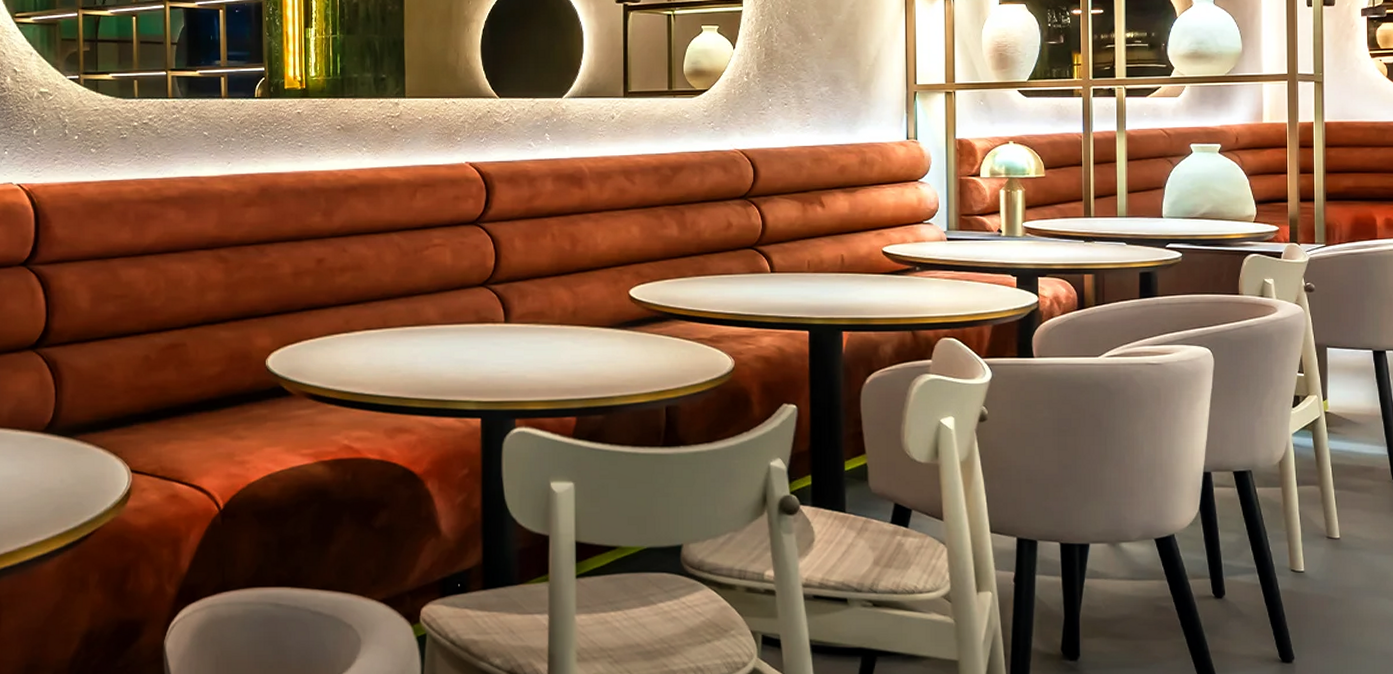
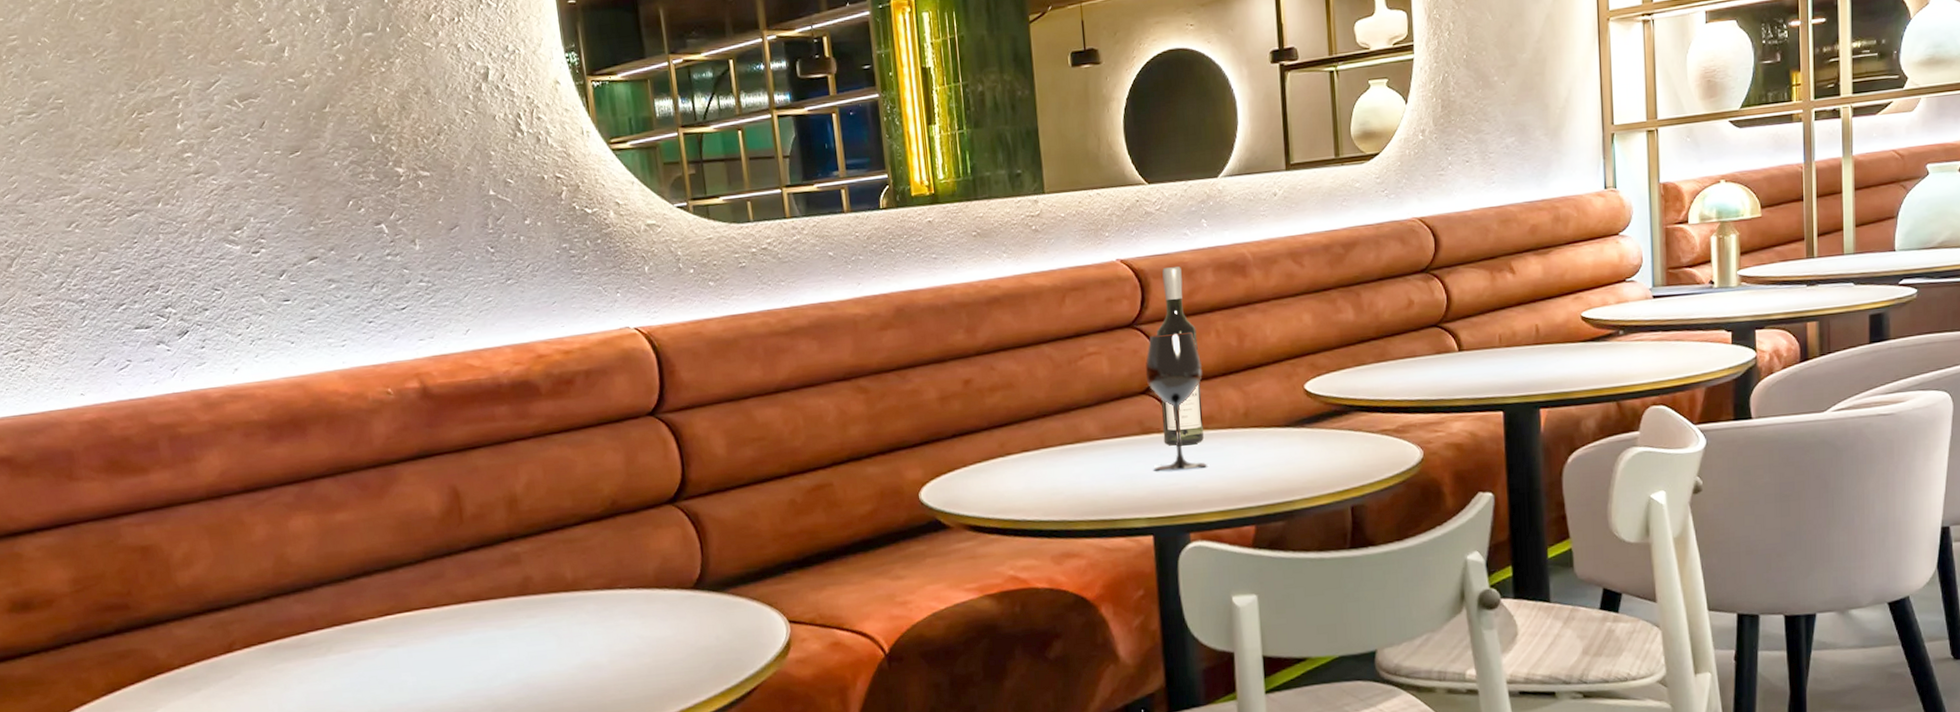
wineglass: none [484,233,538,359] -> present [1145,332,1207,472]
bottle: none [496,174,535,337] -> present [1156,266,1204,446]

